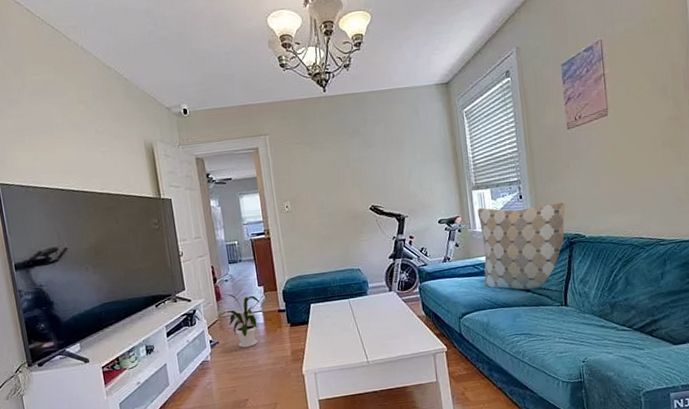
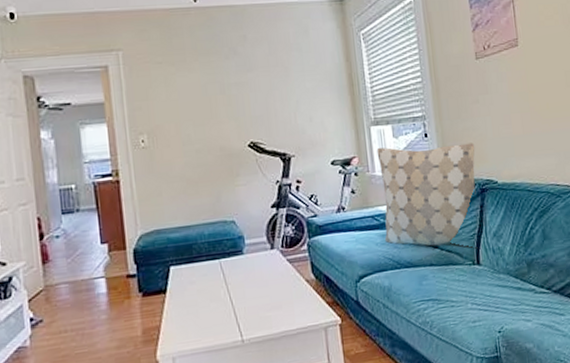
house plant: present [216,293,260,348] -> none [40,254,103,328]

